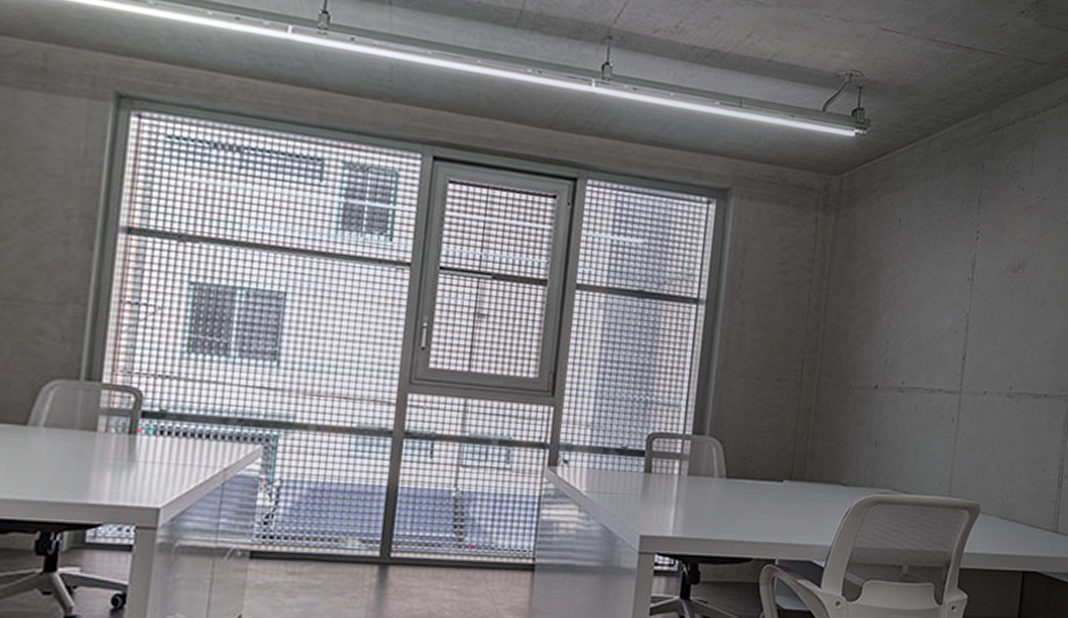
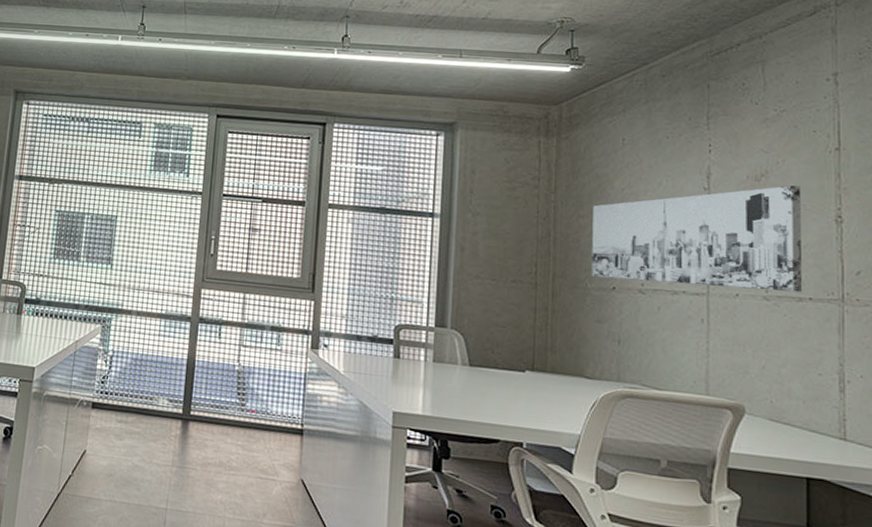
wall art: none [856,278,1050,389] -> present [591,185,803,292]

